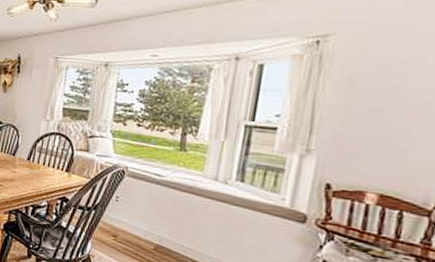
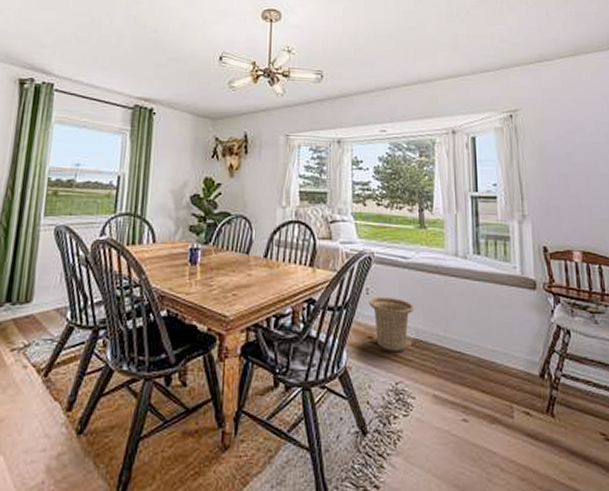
basket: none [117,204,162,253] -> present [369,296,415,351]

